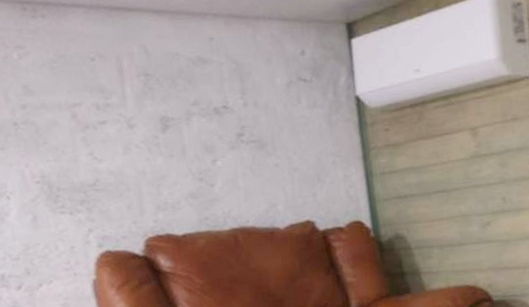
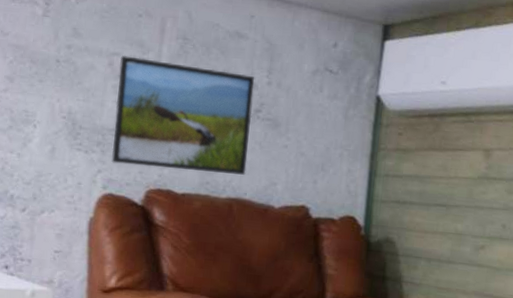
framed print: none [82,100,243,219] -> present [112,55,255,175]

